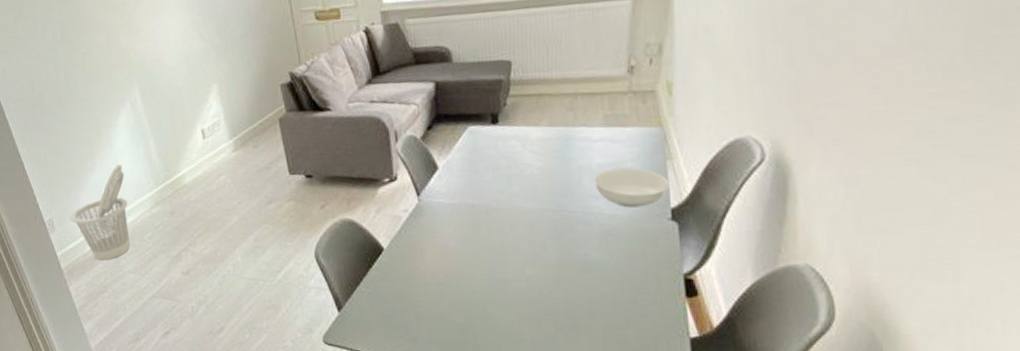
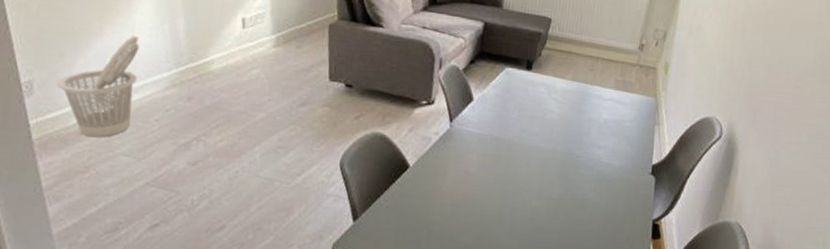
bowl: present [594,167,670,208] -> none [599,125,654,160]

